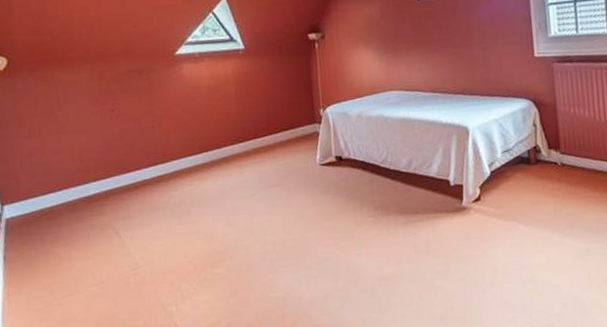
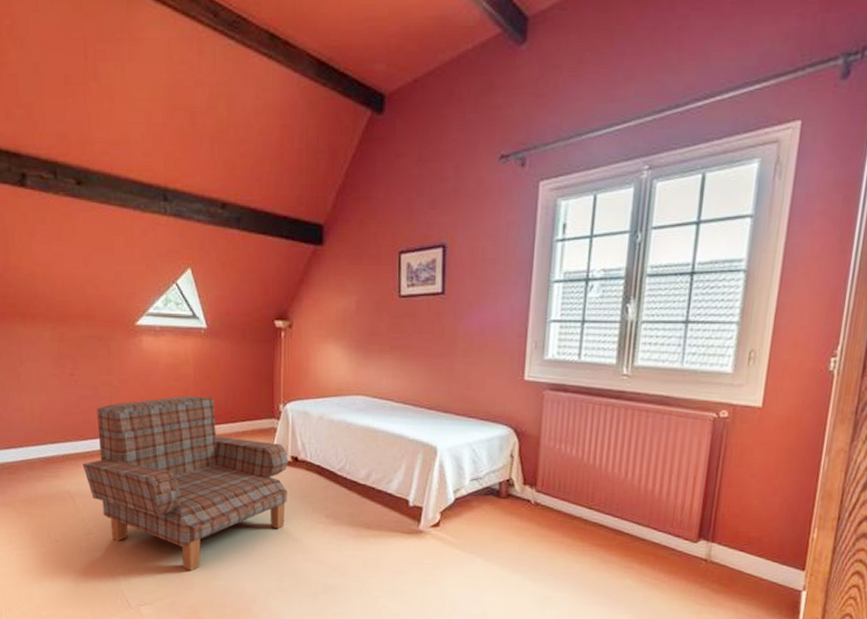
armchair: none [127,112,336,288] -> present [82,395,289,571]

